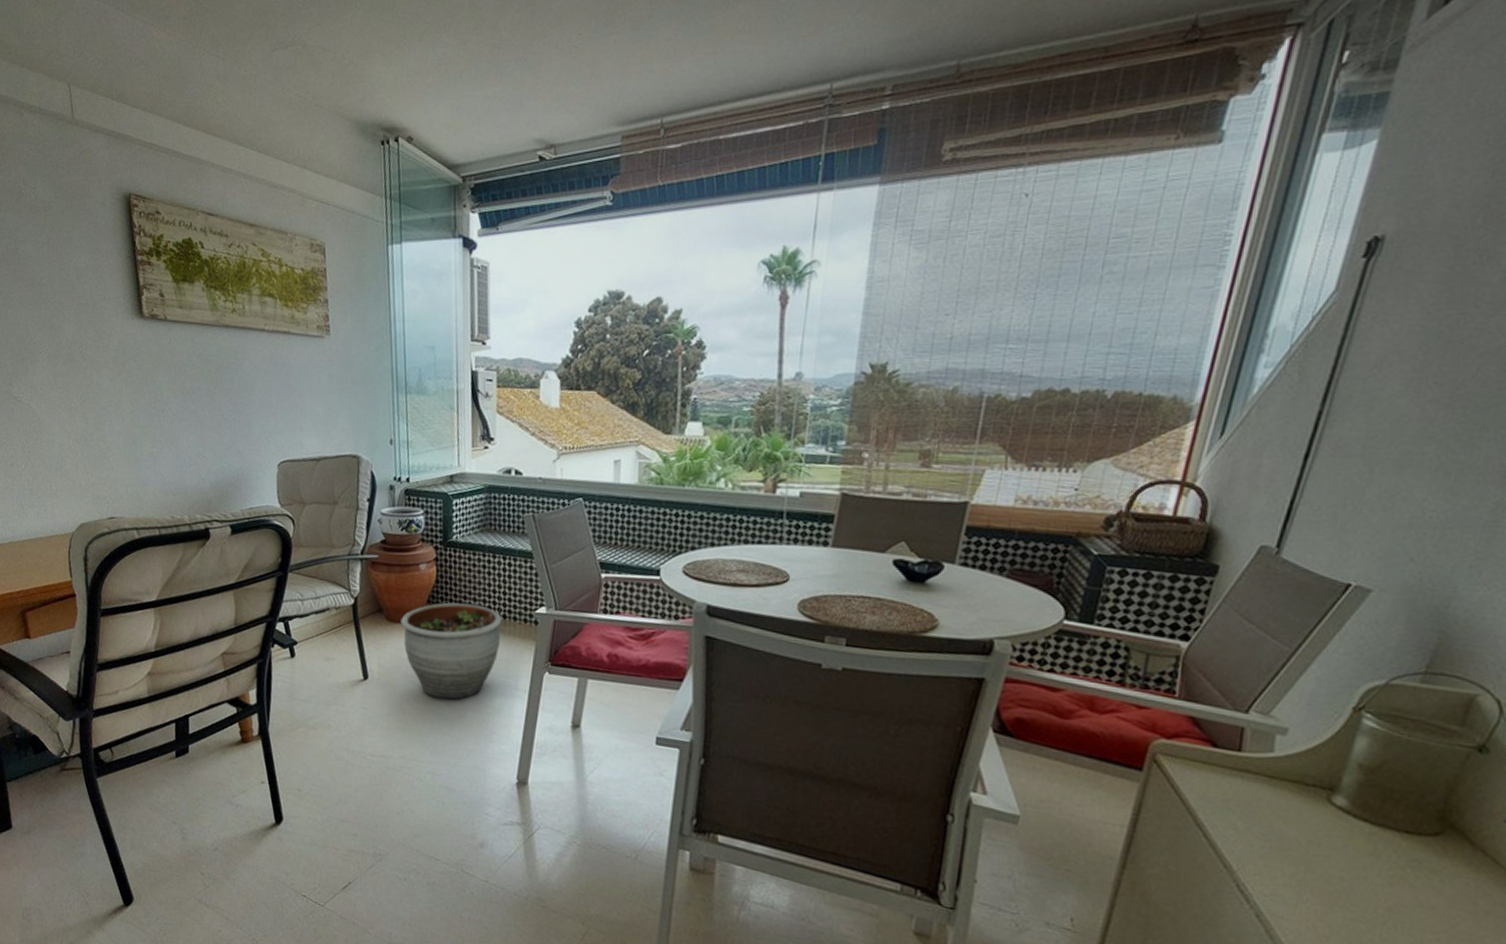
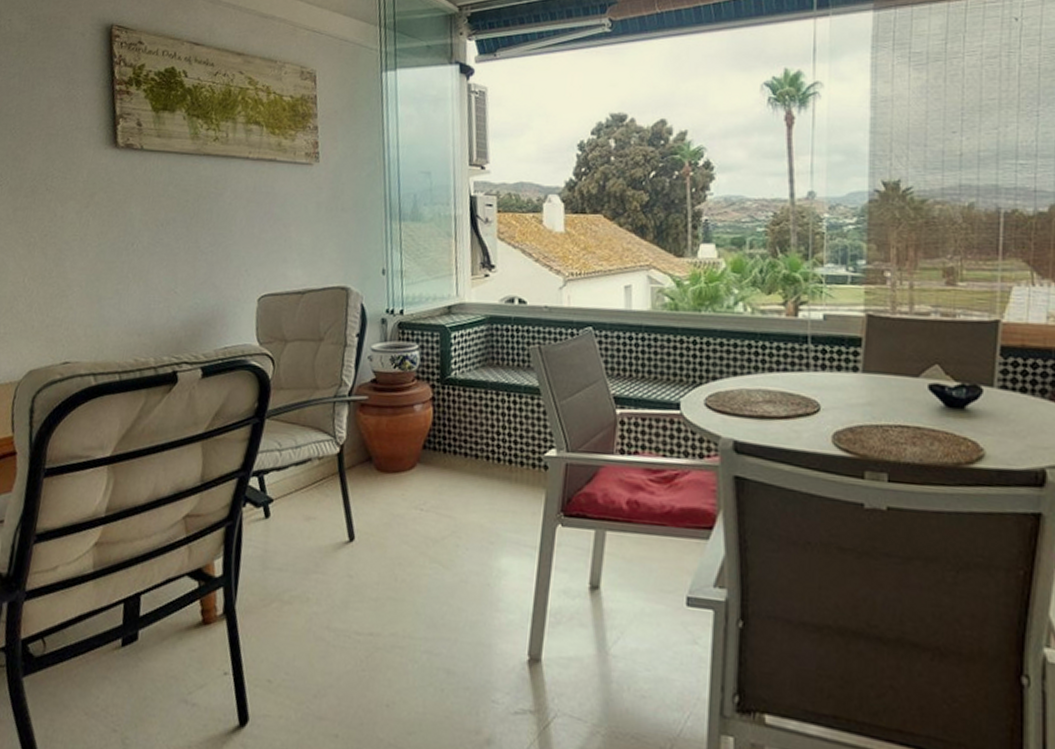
planter pot: present [400,602,502,701] -> none [392,447,508,563]

